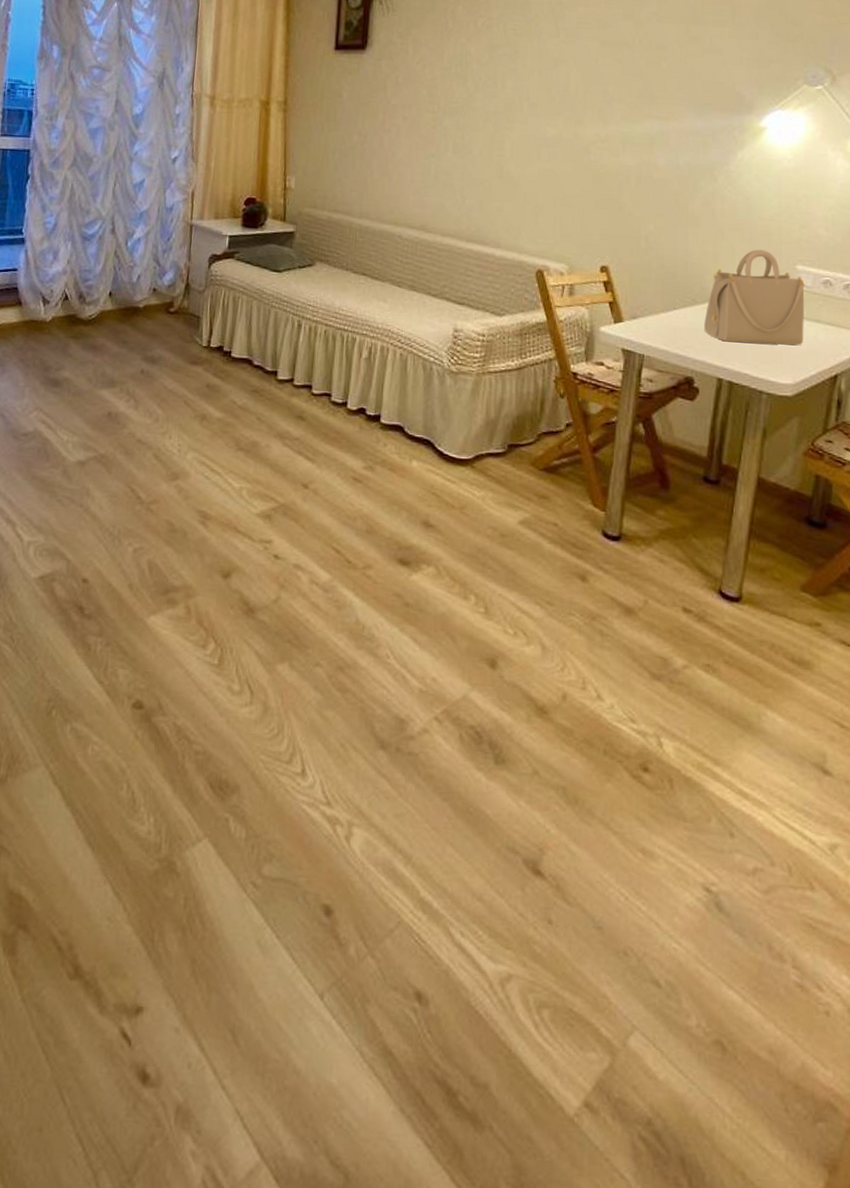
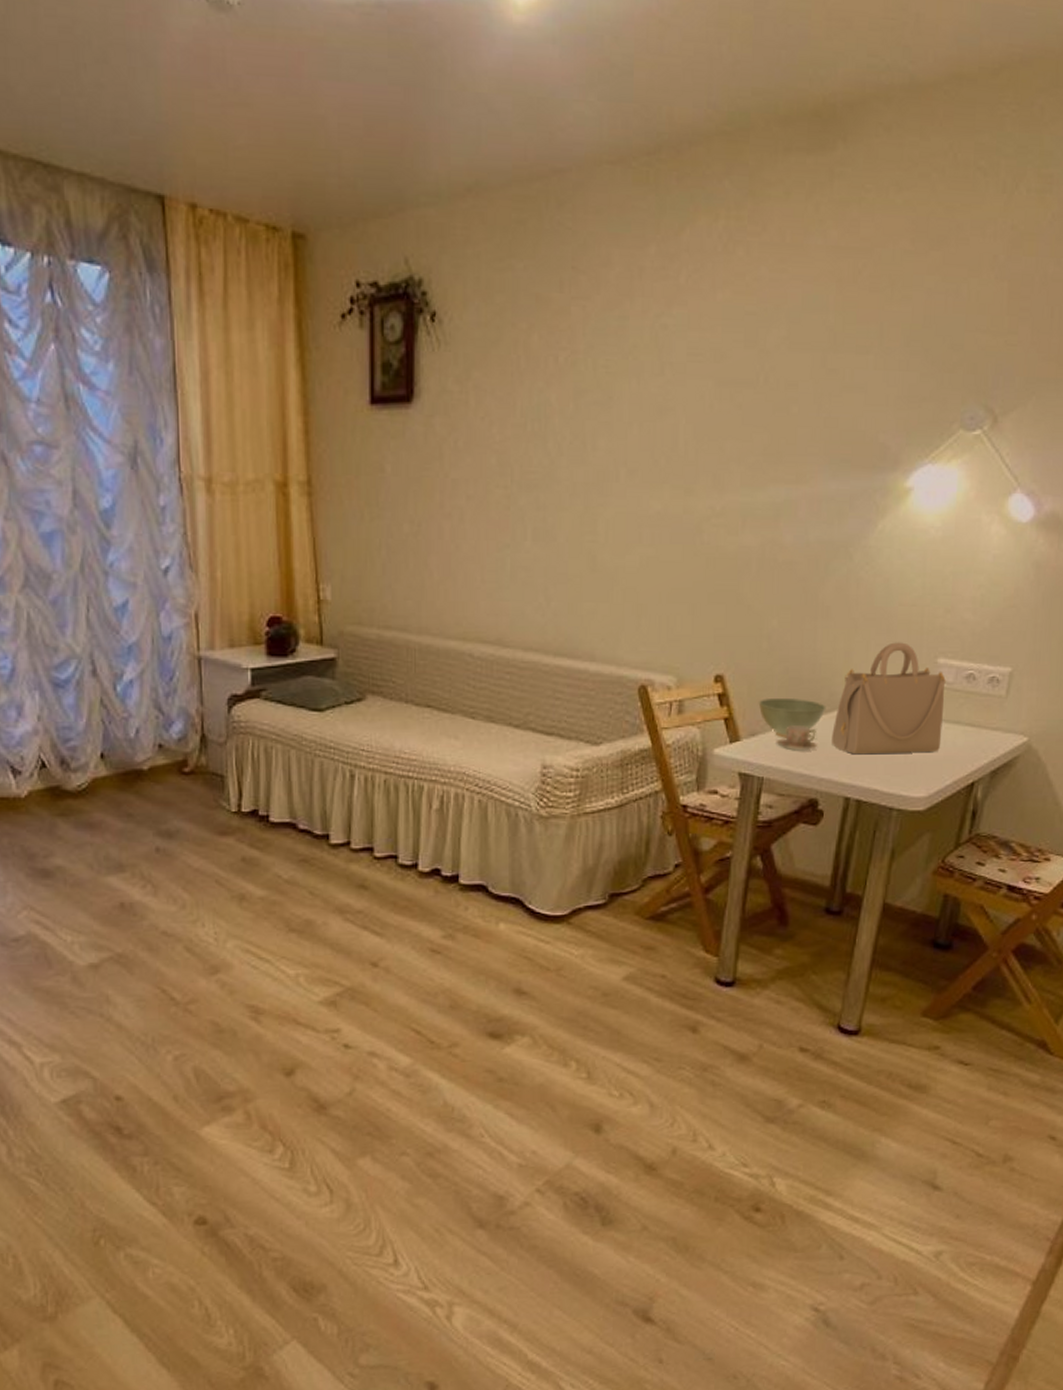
bowl: none [638,288,698,323] -> present [758,697,827,738]
teacup: none [654,312,691,335] -> present [776,726,817,751]

